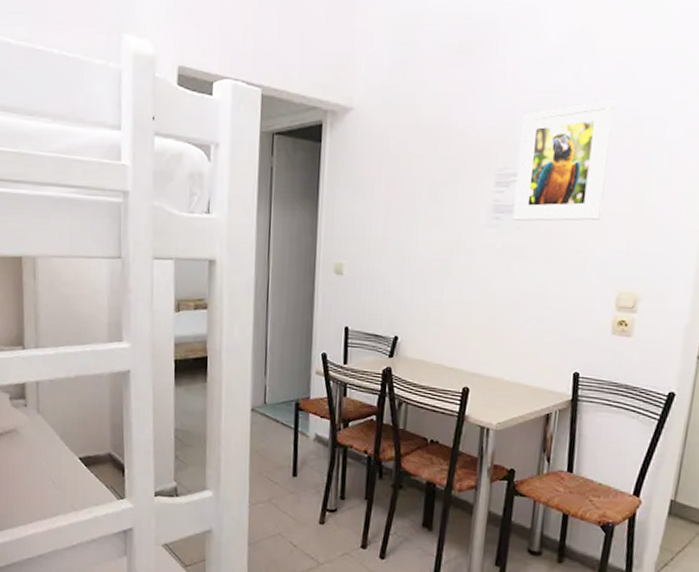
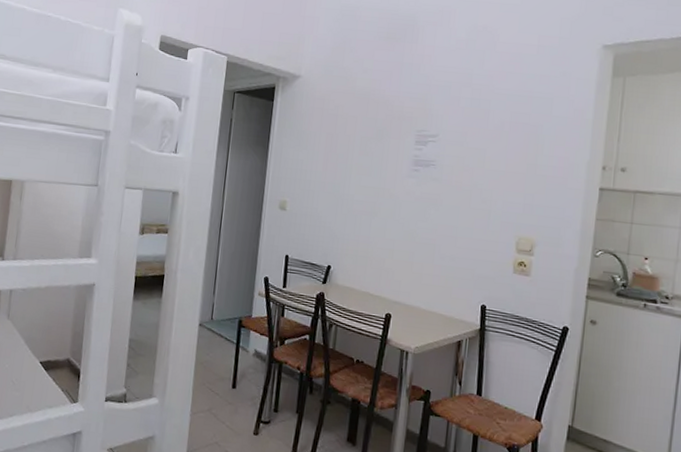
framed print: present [512,100,616,222] -> none [429,82,512,177]

